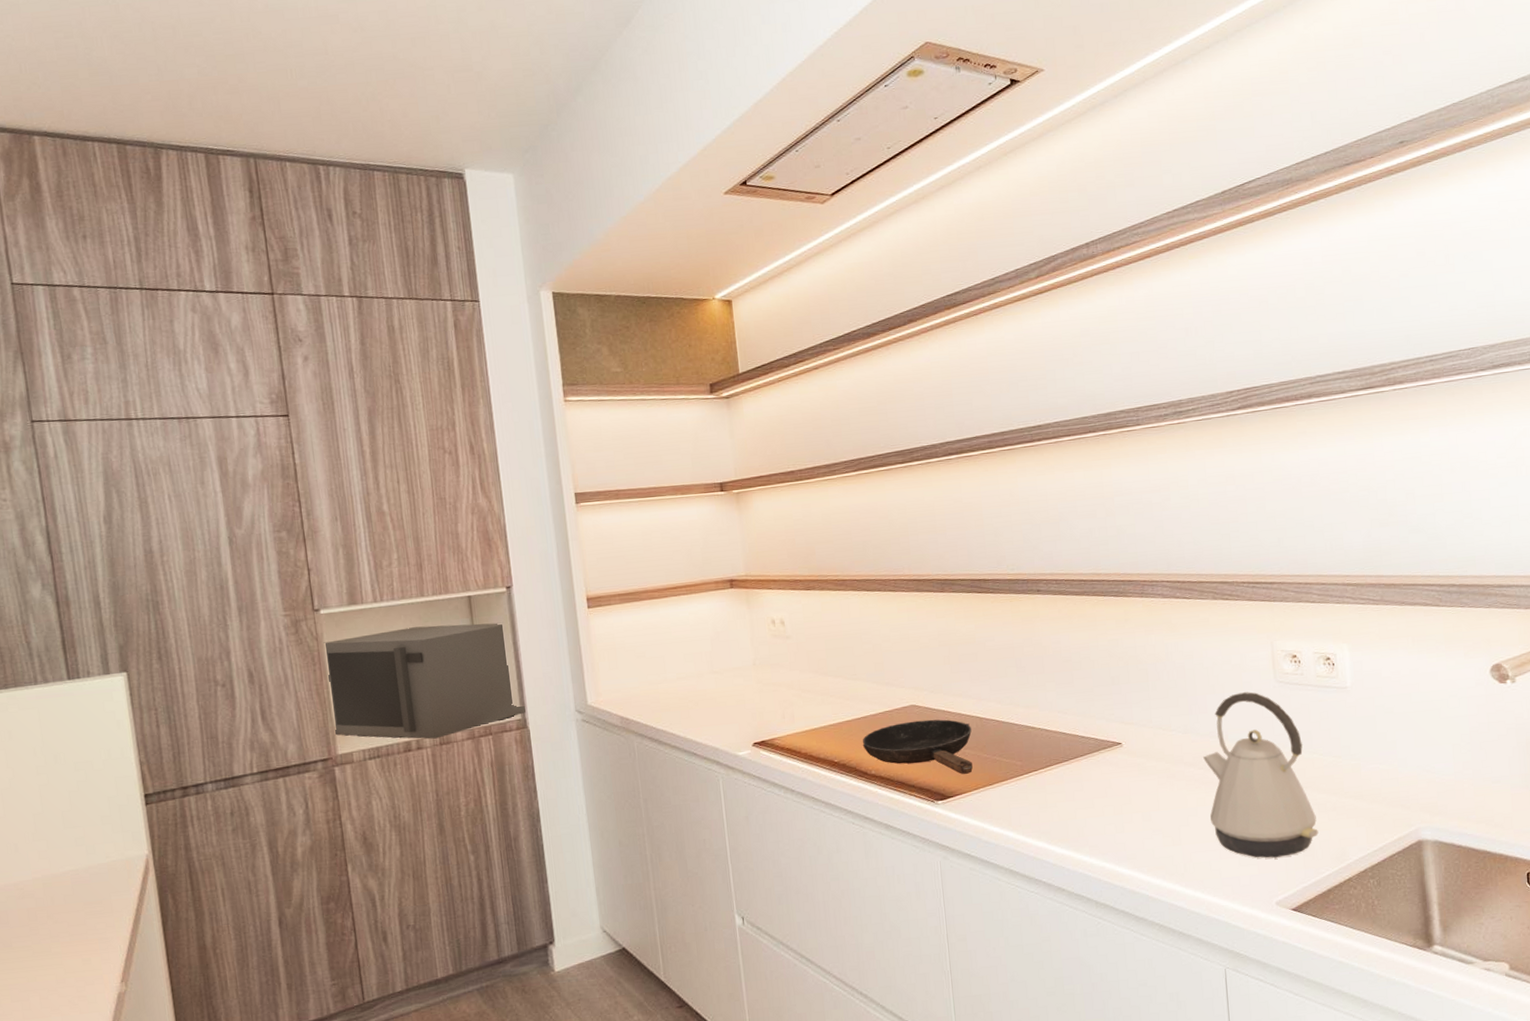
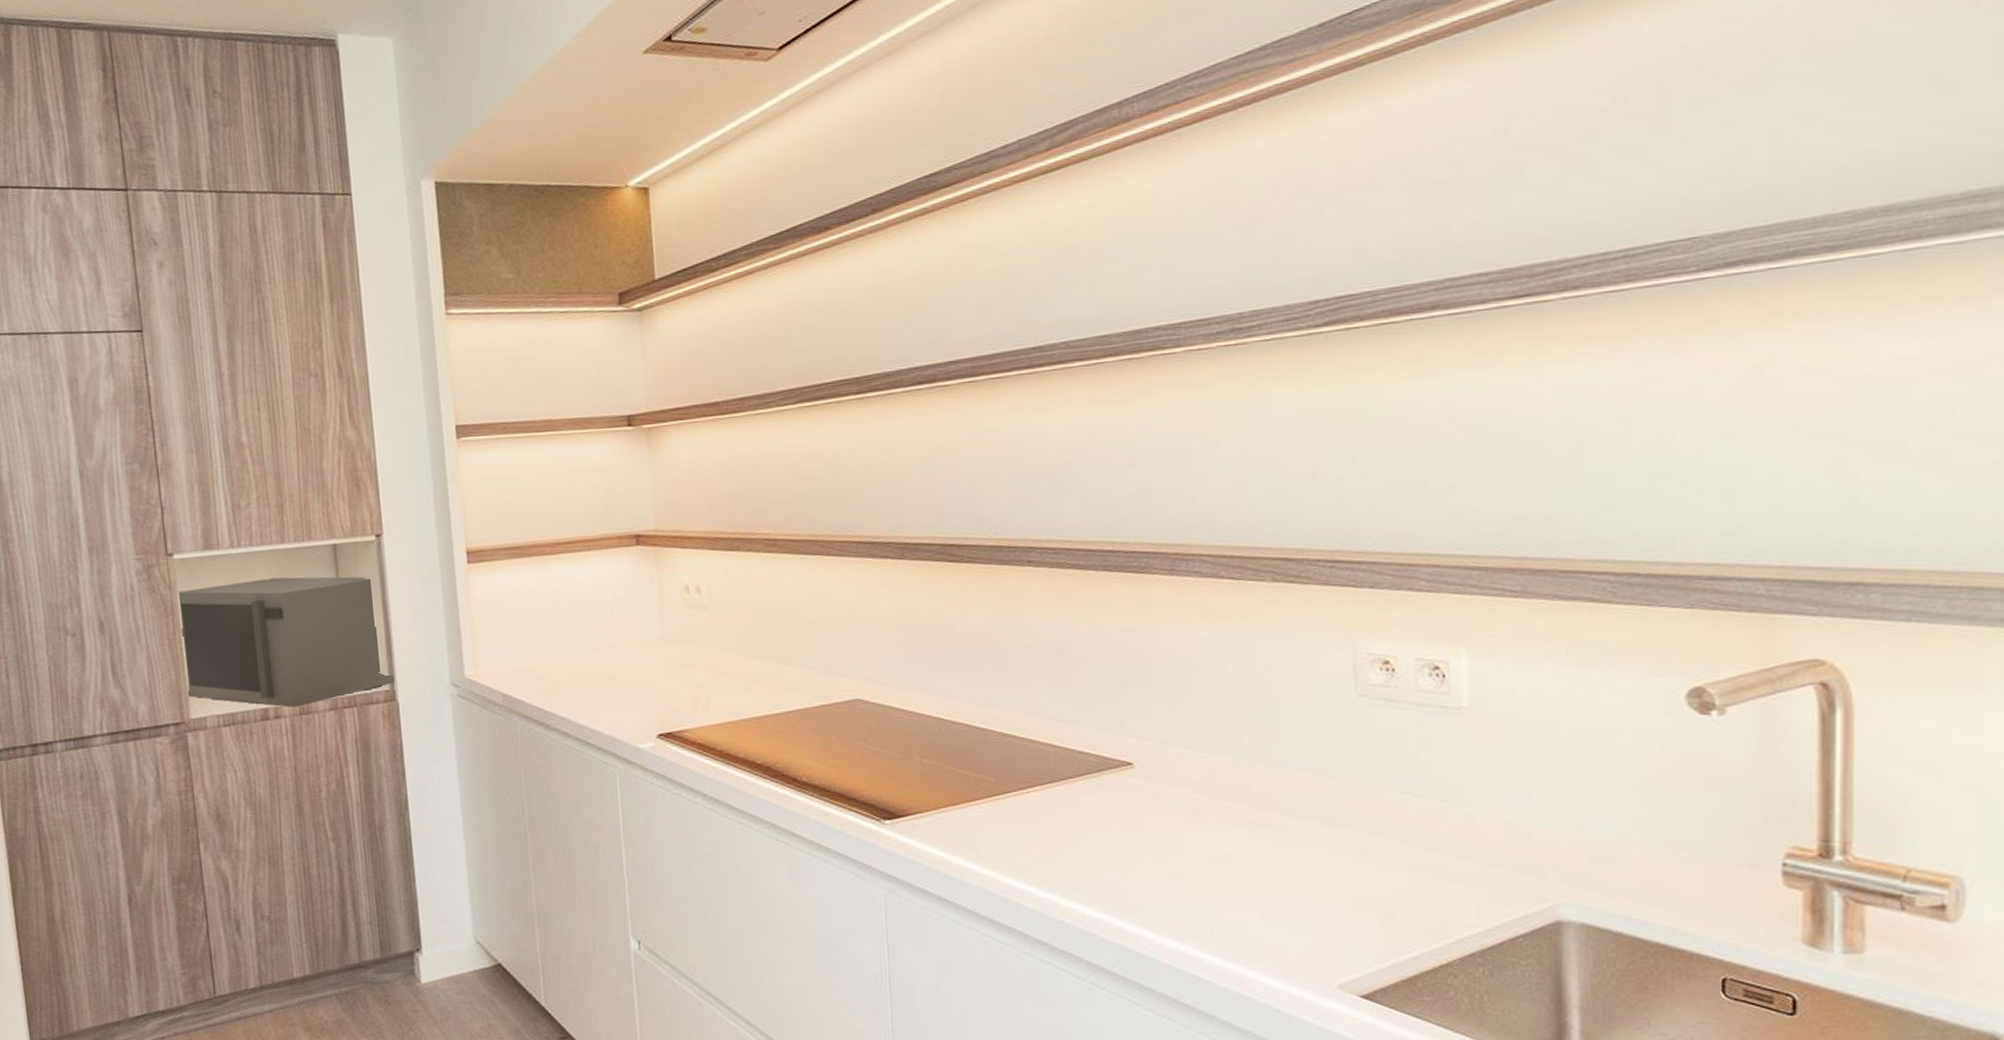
frying pan: present [862,719,973,774] -> none [792,718,932,789]
kettle: present [1203,692,1319,858] -> none [1246,706,1406,927]

